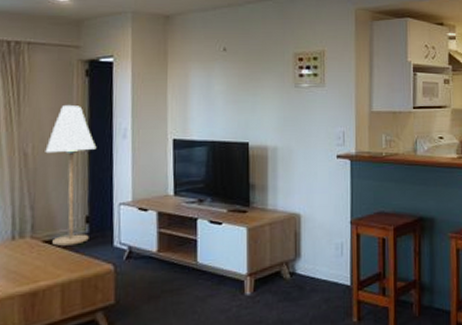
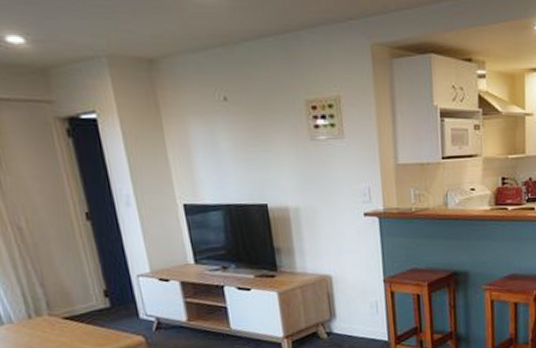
floor lamp: present [45,104,97,246] -> none [41,170,112,322]

